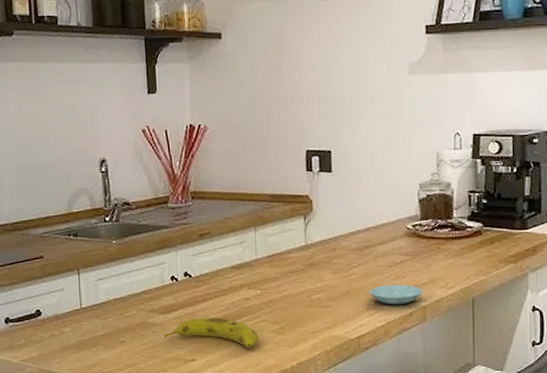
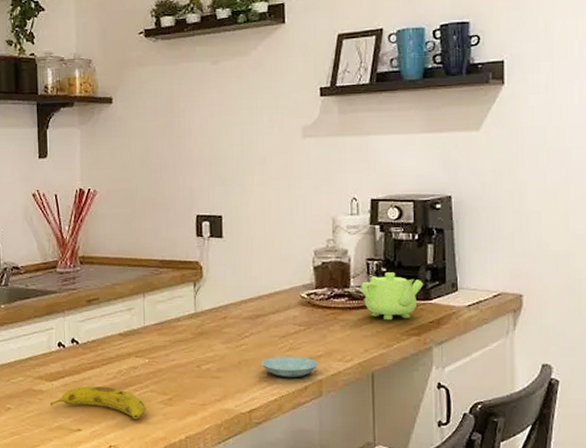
teapot: none [463,204,521,249] -> present [361,272,424,321]

